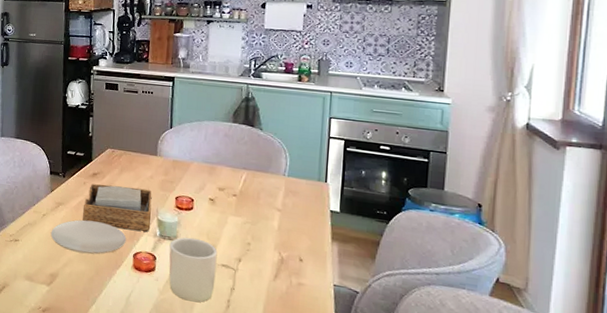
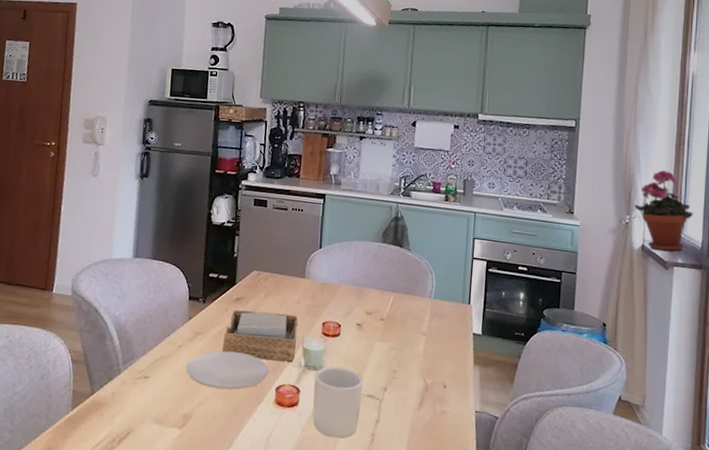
potted plant: none [519,42,592,131] -> present [635,169,693,252]

